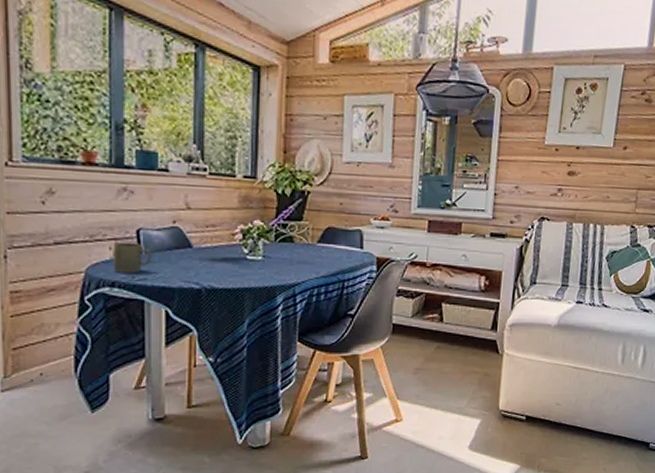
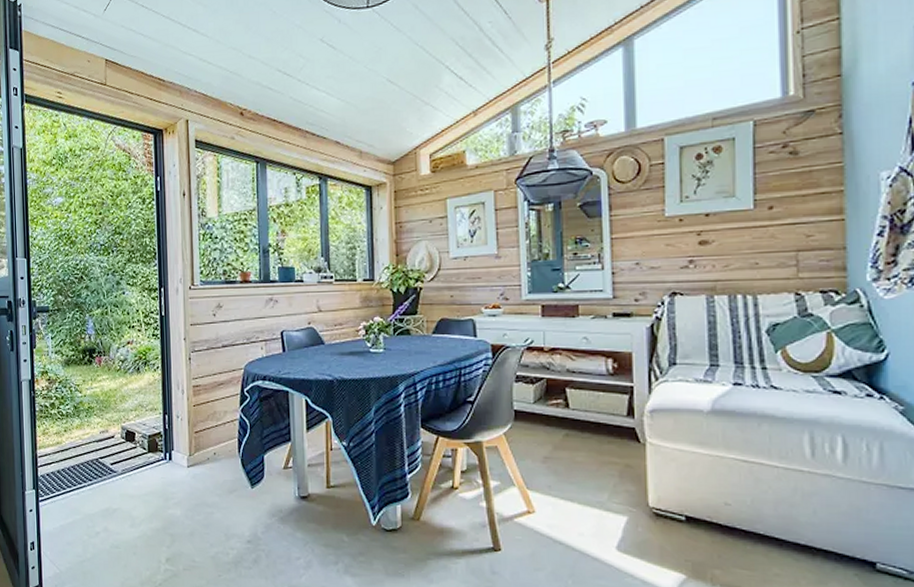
mug: present [113,242,151,273] -> none [263,343,293,368]

